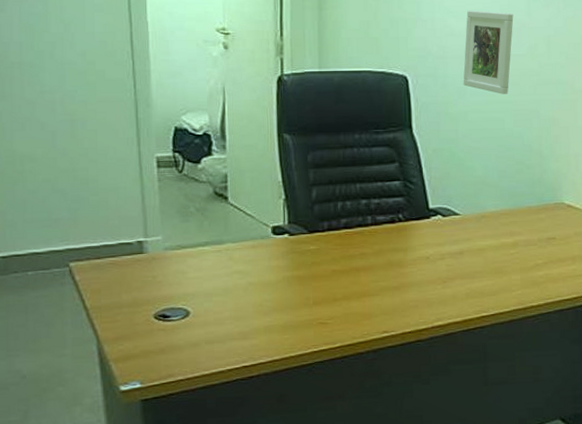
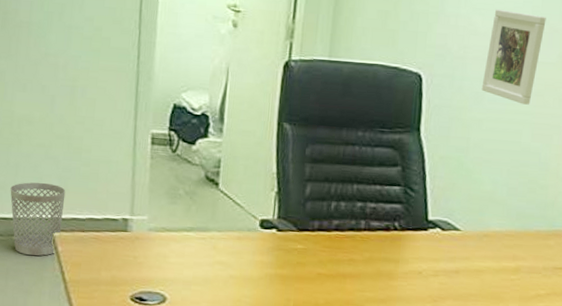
wastebasket: none [20,216,77,289] -> present [10,182,66,256]

